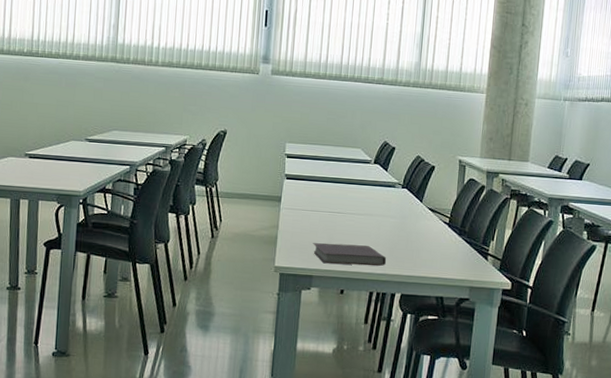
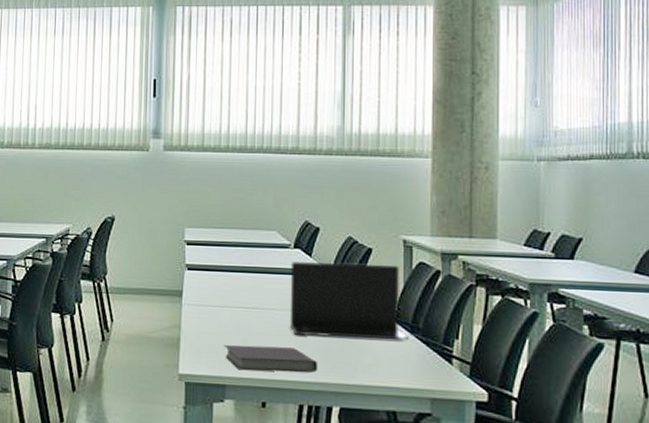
laptop: none [366,175,457,242] -> present [289,262,409,341]

